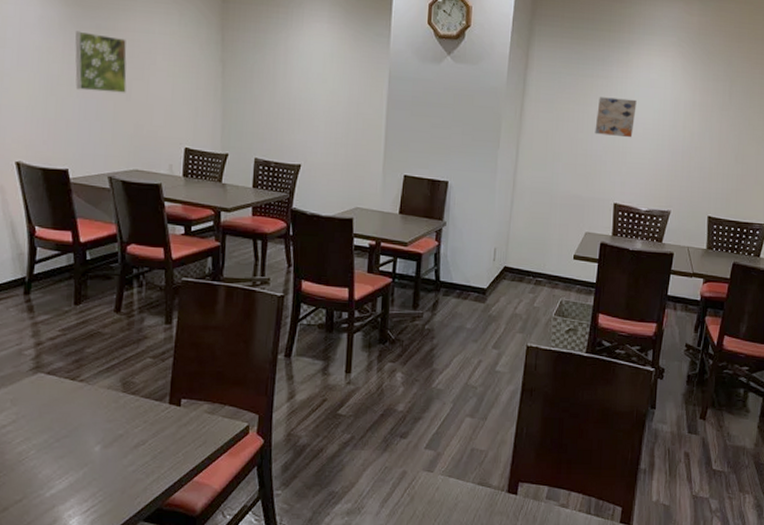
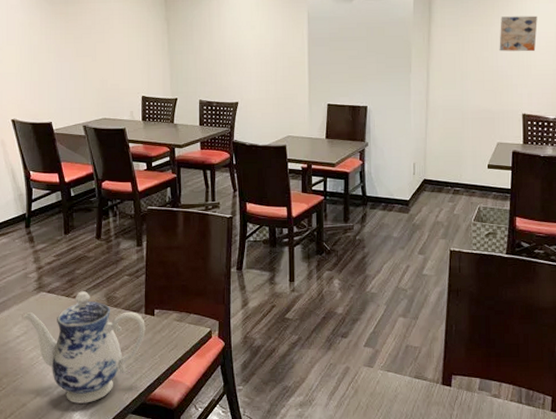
teapot: none [12,374,169,508] -> present [23,291,146,403]
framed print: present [75,31,127,93] -> none [50,7,92,56]

